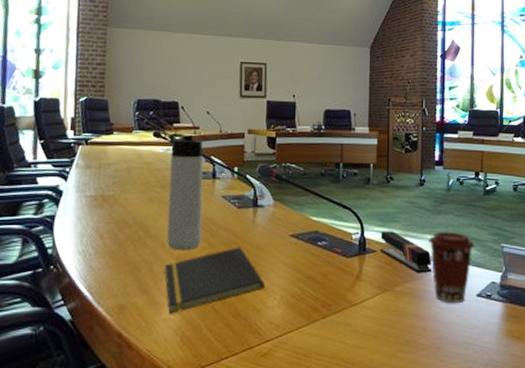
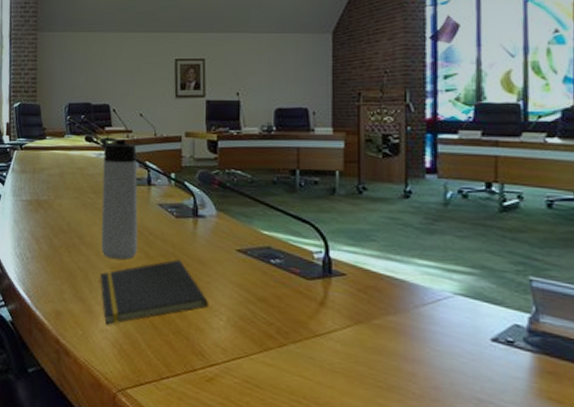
stapler: present [379,231,431,273] -> none [350,251,423,306]
coffee cup: present [429,231,475,304] -> none [418,255,487,348]

